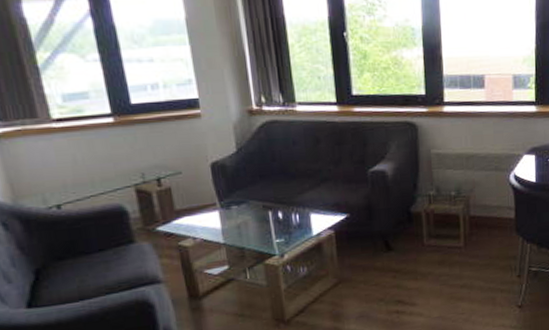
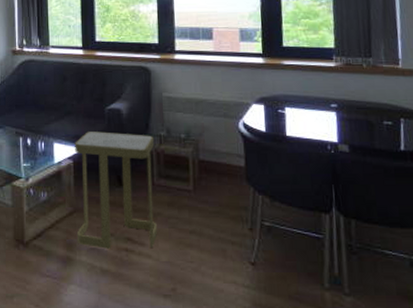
side table: none [334,195,428,315] -> present [74,131,157,250]

